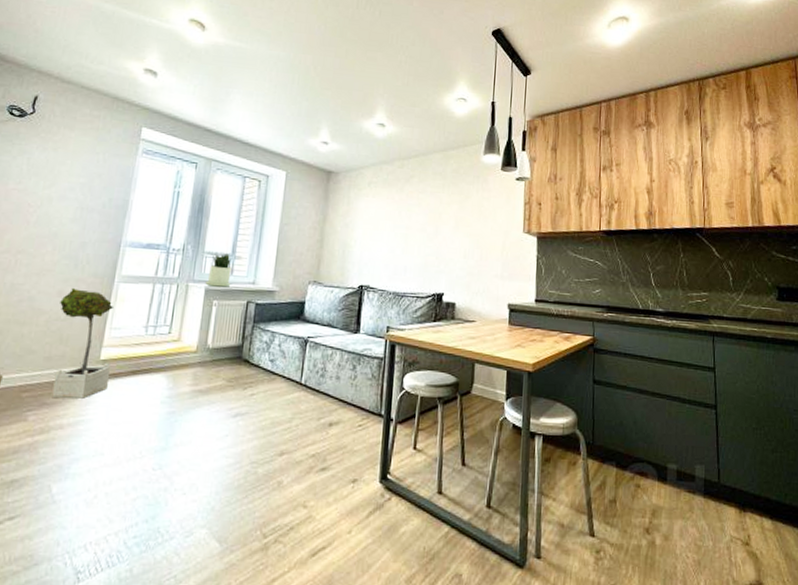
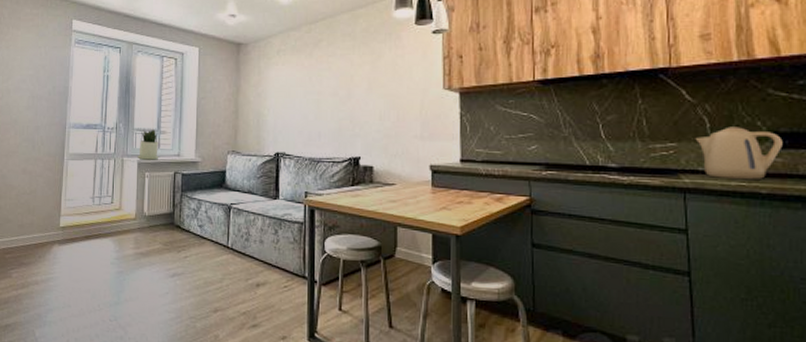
potted tree: present [52,288,115,399] -> none [25,167,68,260]
kettle: none [721,281,782,327] -> present [695,126,783,181]

